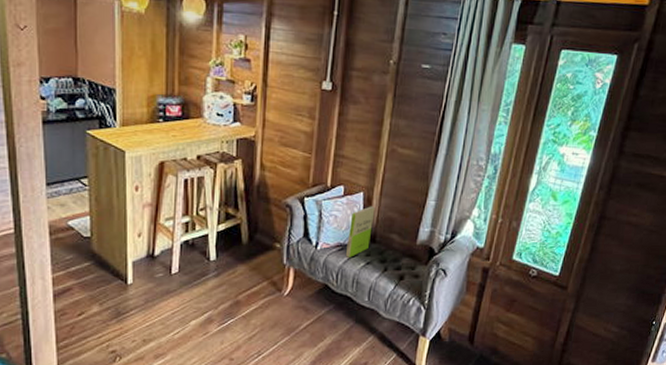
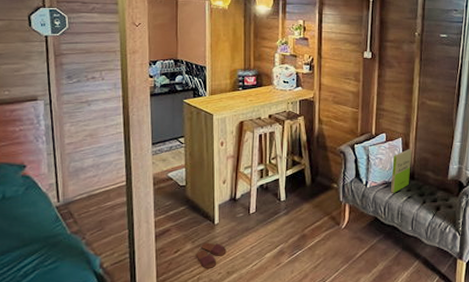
slippers: none [105,305,143,335] -> present [197,242,227,268]

